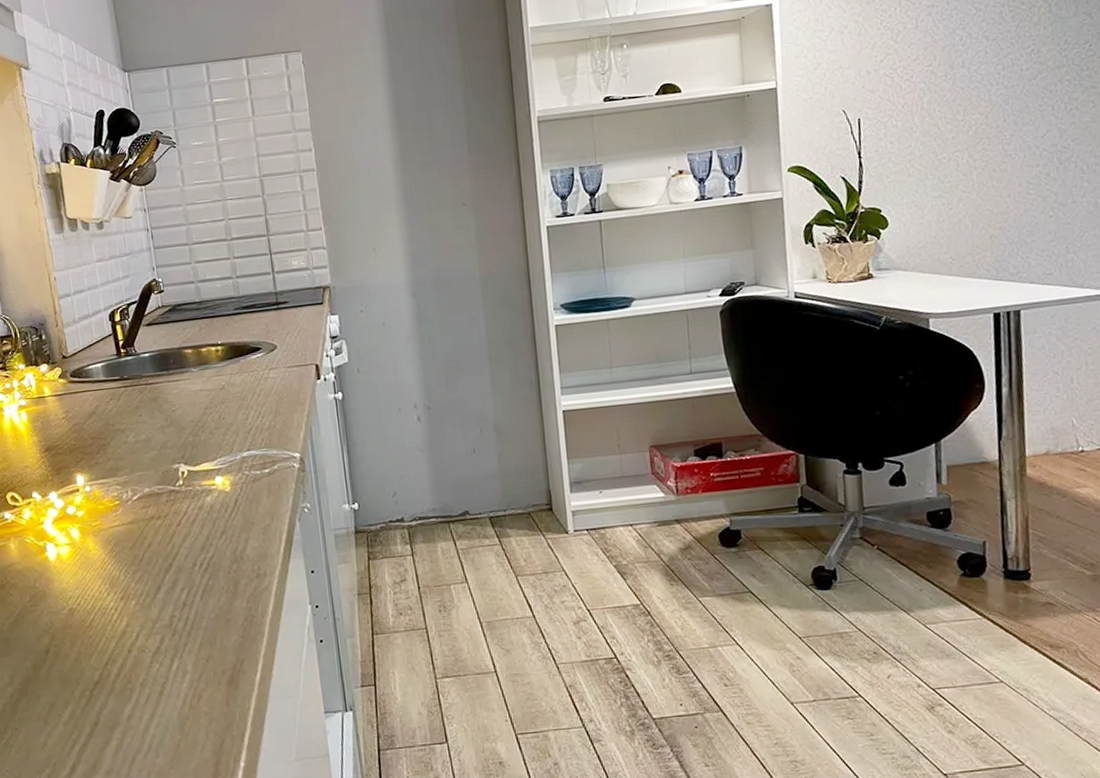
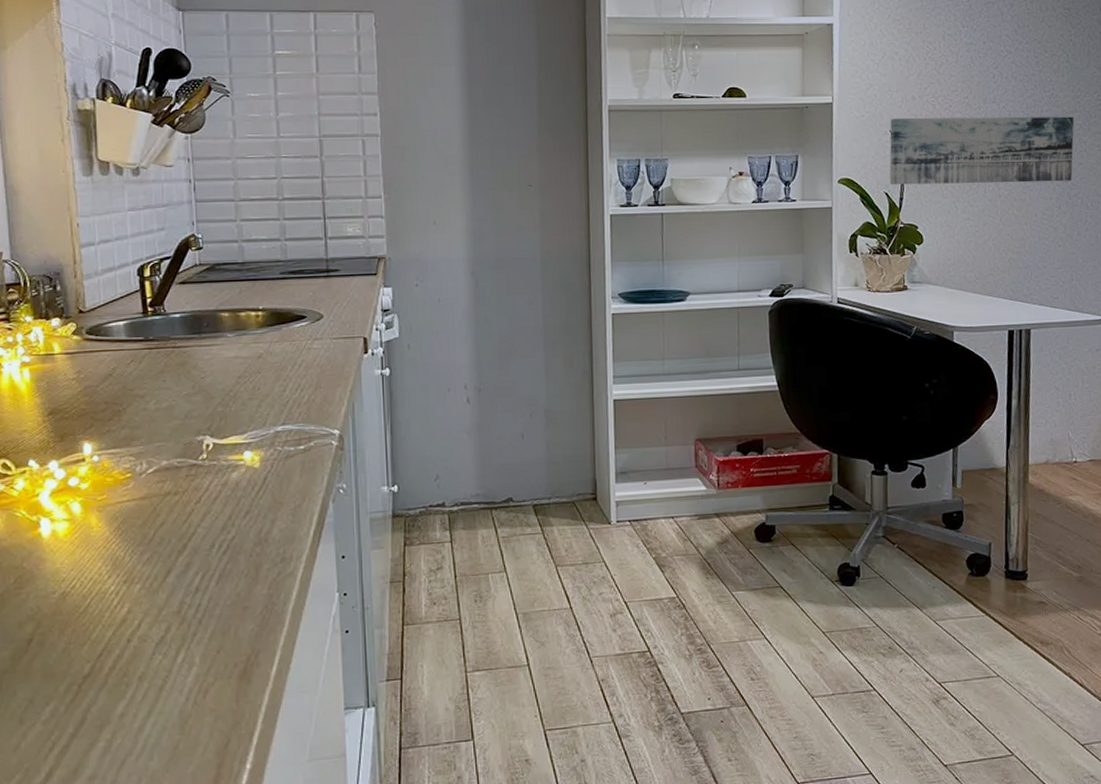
wall art: none [842,72,1063,169] -> present [889,116,1074,185]

